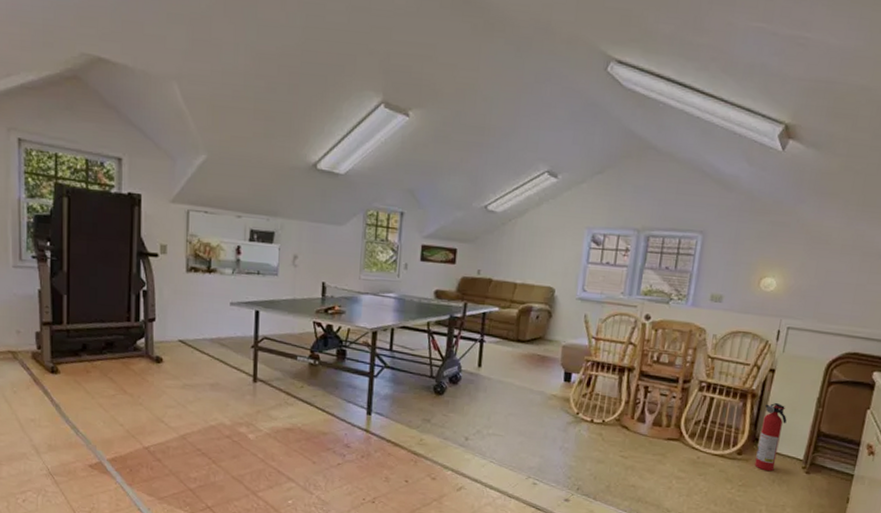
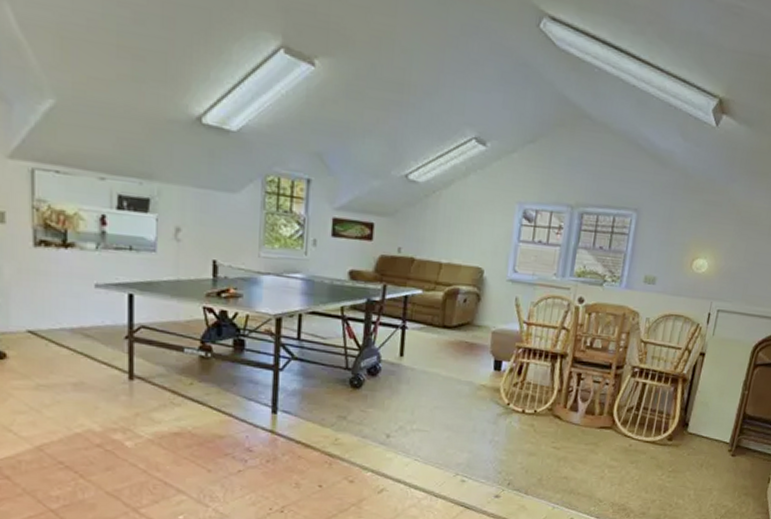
fire extinguisher: present [755,403,787,472] -> none [684,387,715,456]

